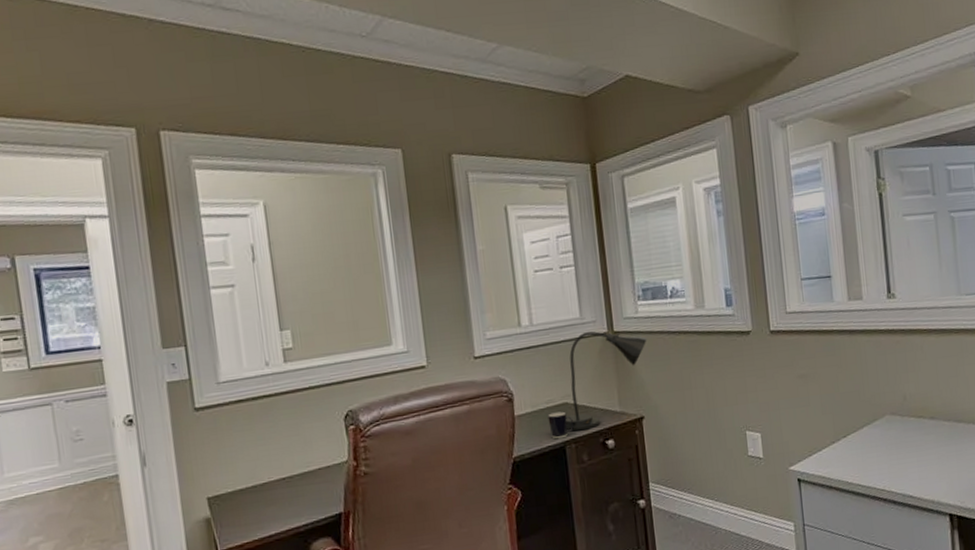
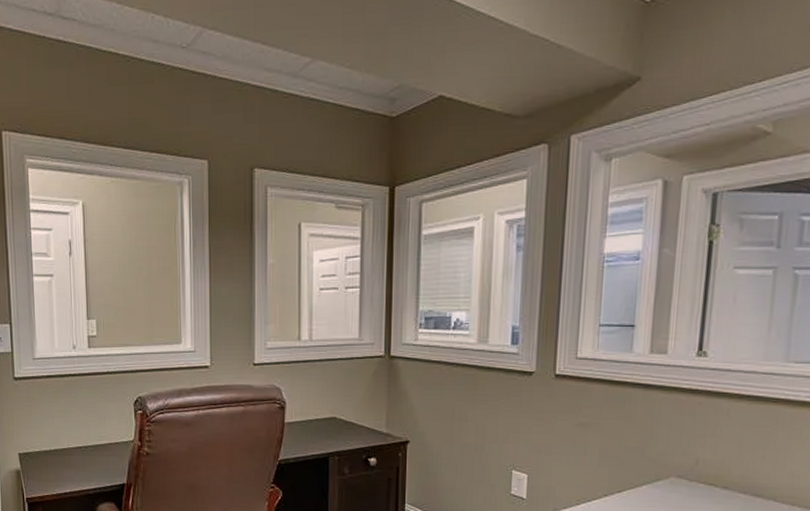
mug: present [548,411,574,439] -> none [315,425,340,450]
desk lamp: present [566,331,647,432] -> none [332,353,423,445]

